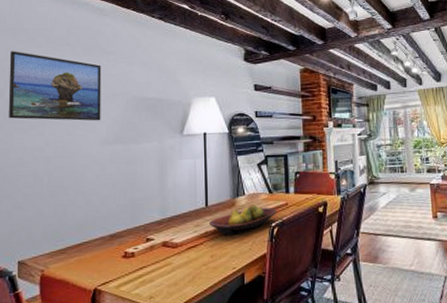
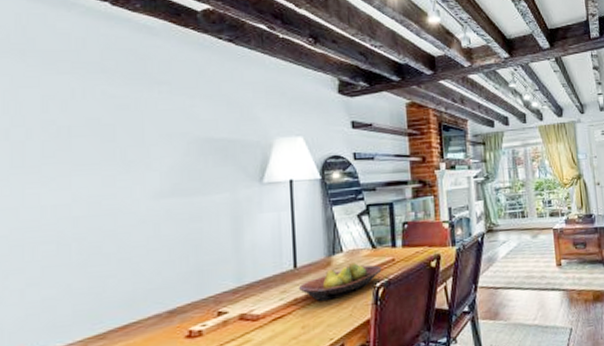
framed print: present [8,51,101,121] -> none [16,79,152,169]

